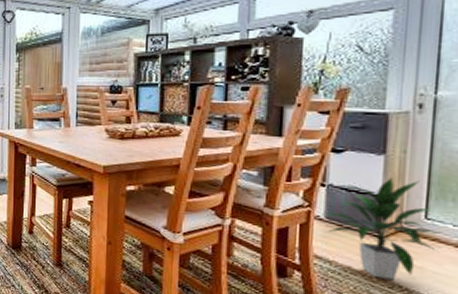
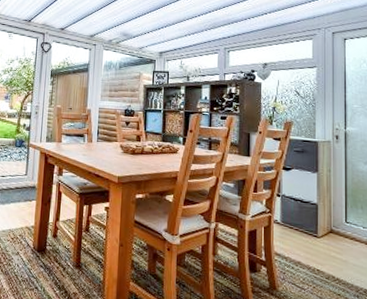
indoor plant: present [322,177,442,280] -> none [279,190,357,272]

